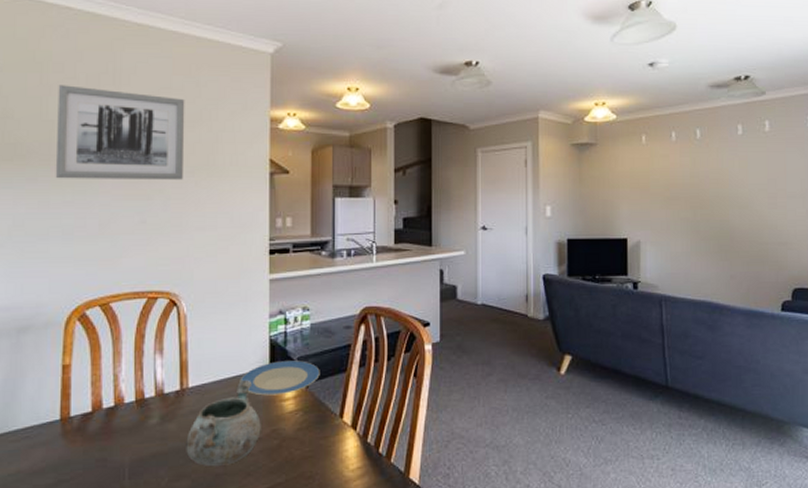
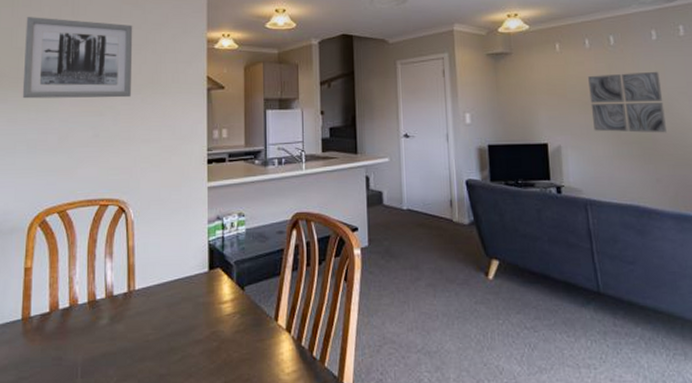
decorative bowl: present [186,379,261,466] -> none [133,282,201,367]
plate: present [240,360,320,396] -> none [181,264,256,299]
wall art: none [672,167,745,230] -> present [588,71,668,133]

